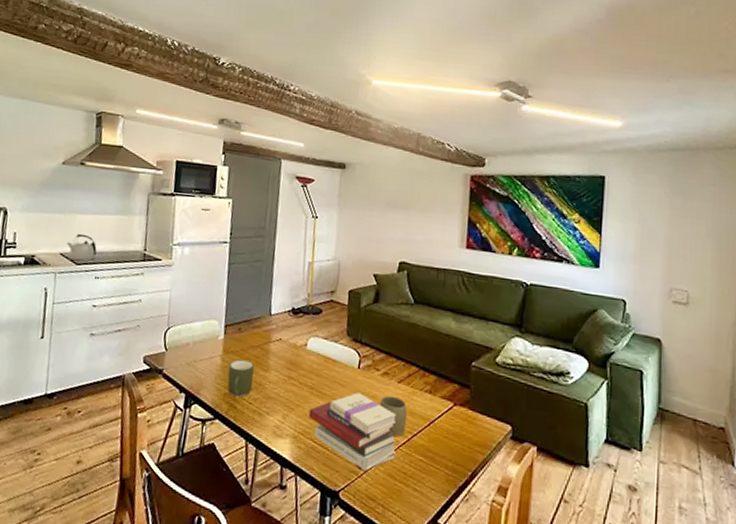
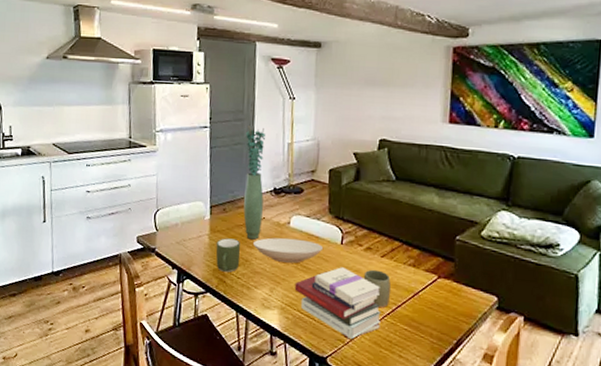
kettle: present [67,233,97,262] -> none [58,124,86,151]
vase: none [259,243,286,362] -> present [243,126,265,240]
bowl: none [268,360,339,388] -> present [253,237,323,263]

